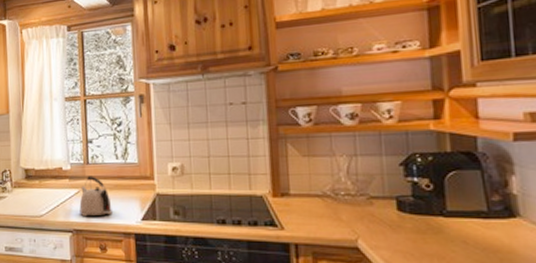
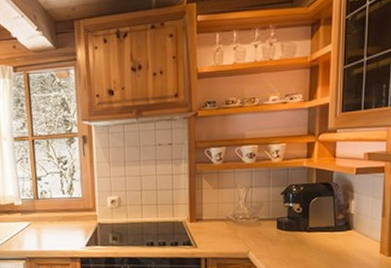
kettle: present [79,176,112,217] -> none [31,209,61,246]

